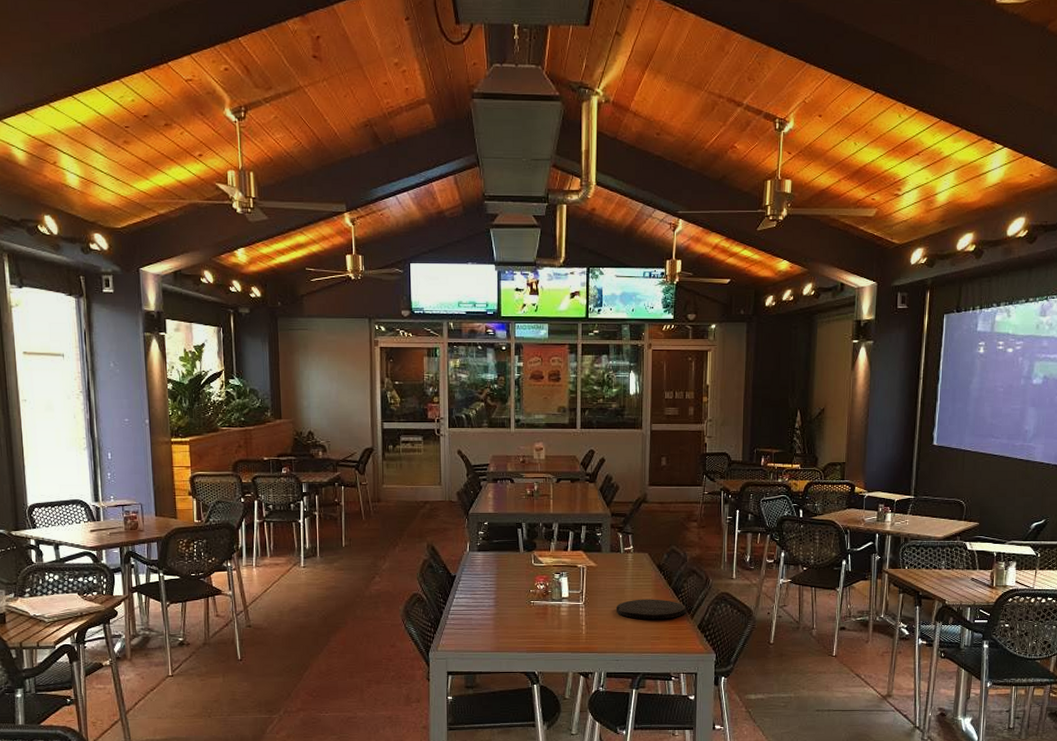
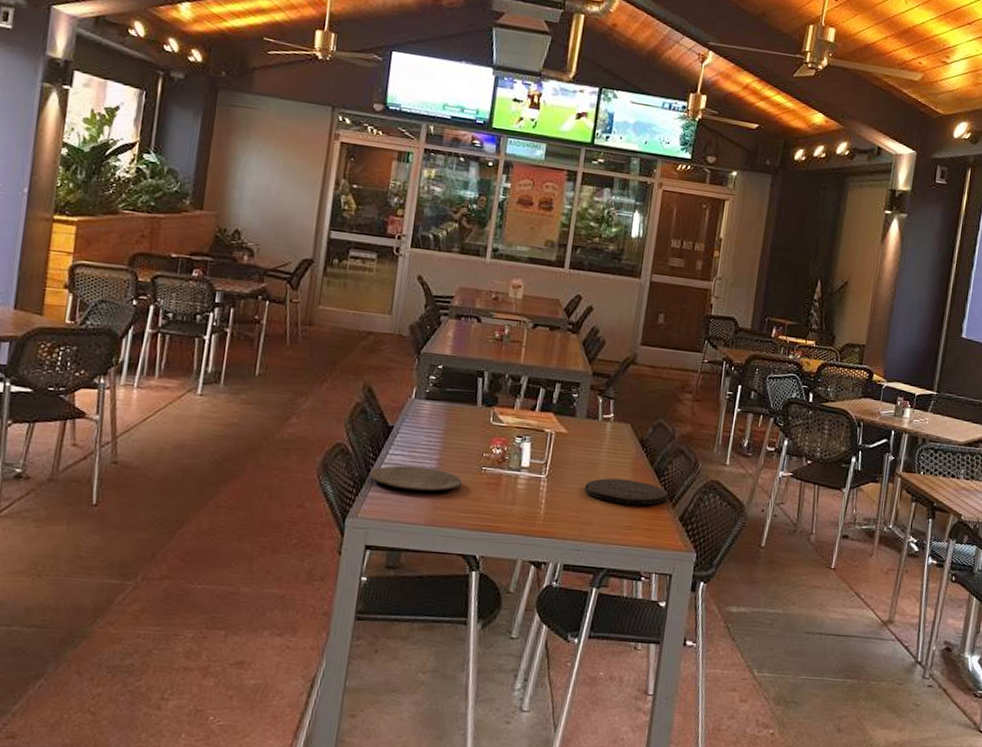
plate: none [443,606,516,625] -> present [369,465,462,491]

